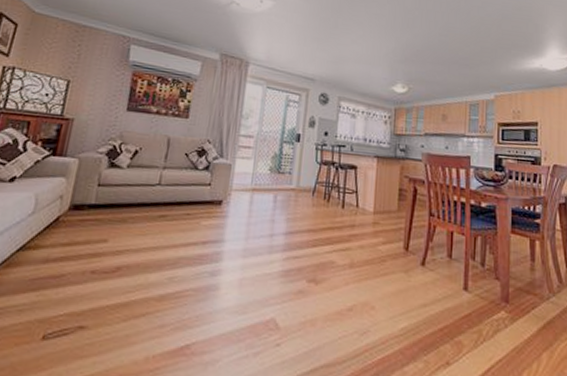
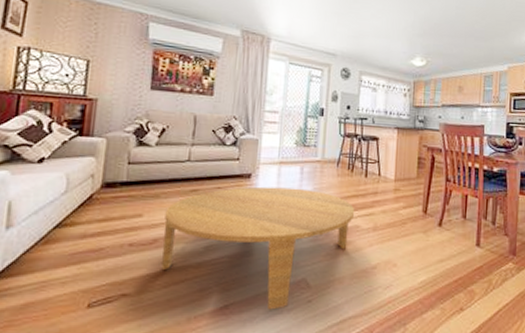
coffee table: none [122,214,331,353] -> present [161,186,355,310]

